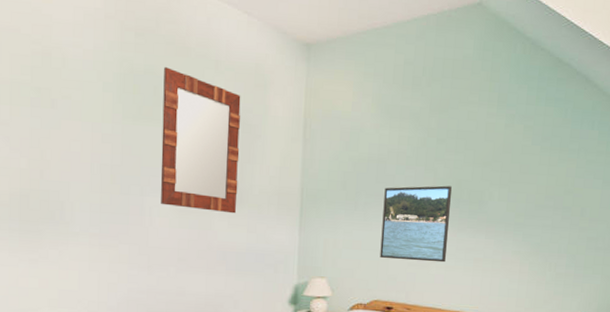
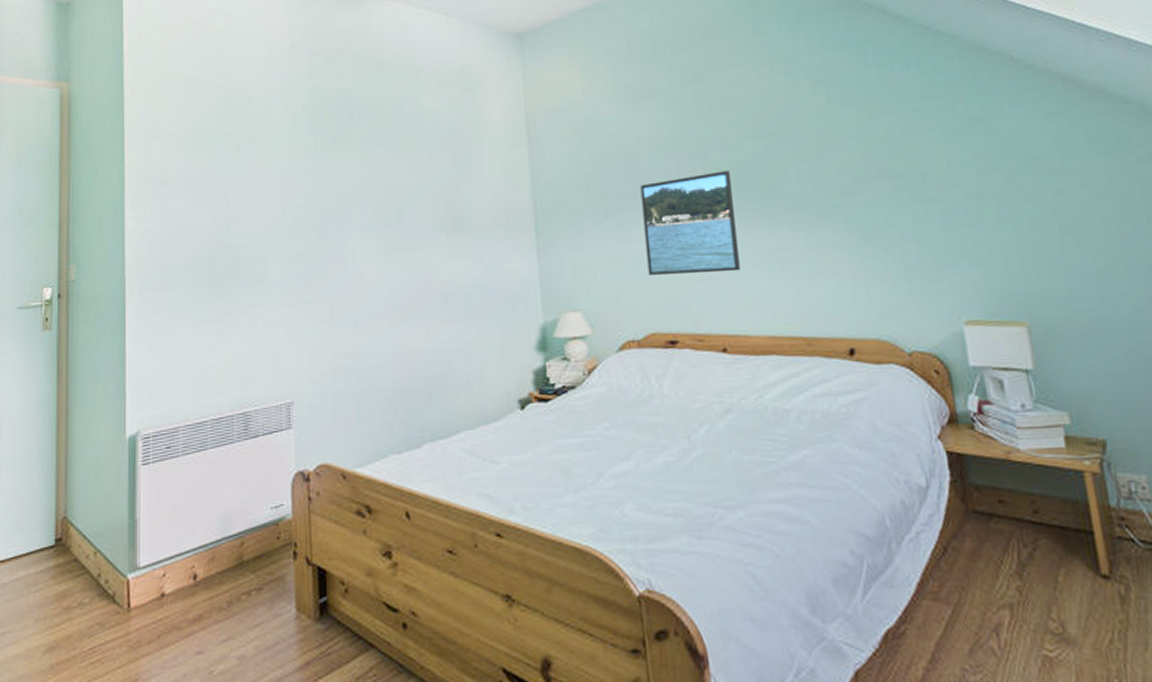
home mirror: present [160,67,241,214] -> none [358,87,457,245]

